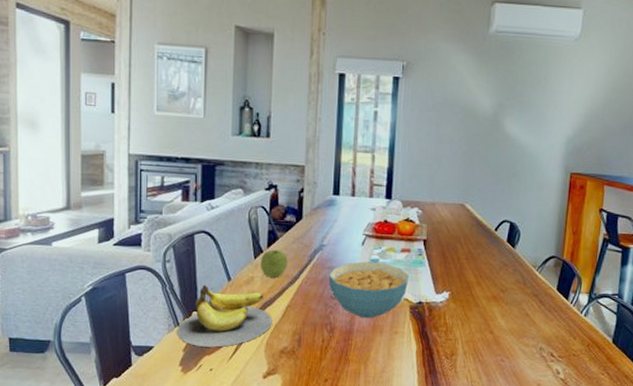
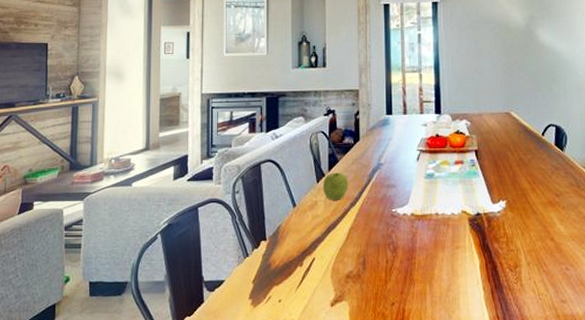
banana: present [177,284,272,348] -> none [247,212,337,277]
cereal bowl: present [328,261,409,319] -> none [387,176,465,235]

